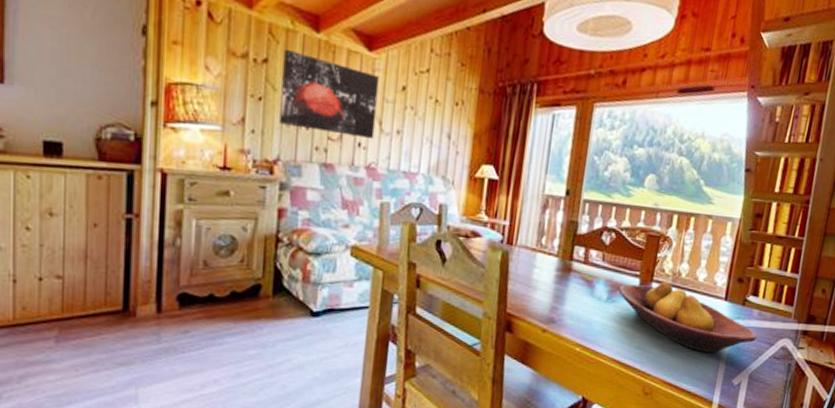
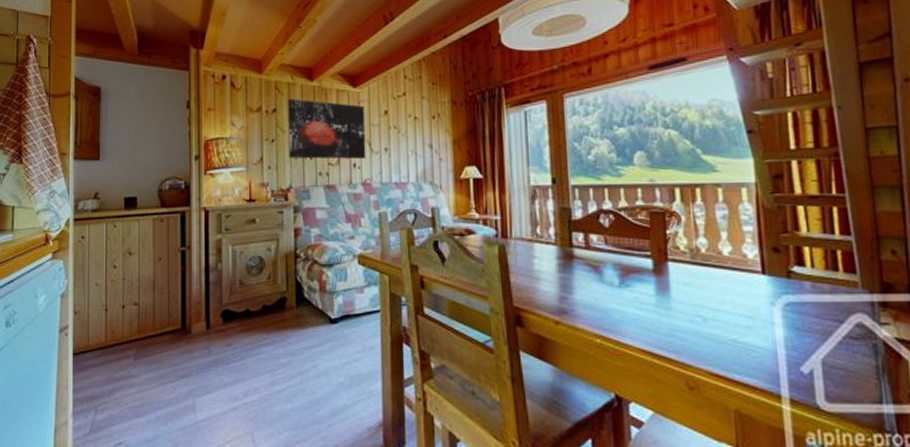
fruit bowl: present [619,281,756,354] -> none [631,259,817,337]

